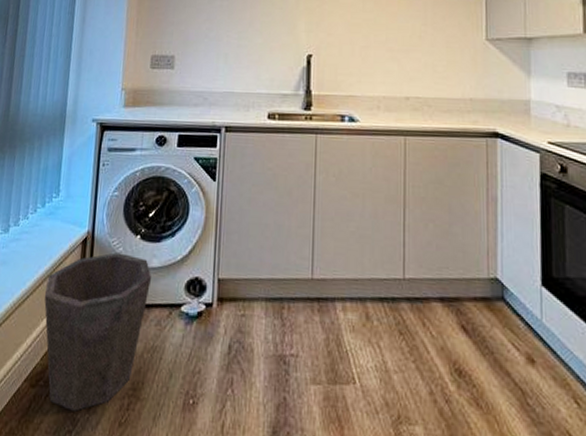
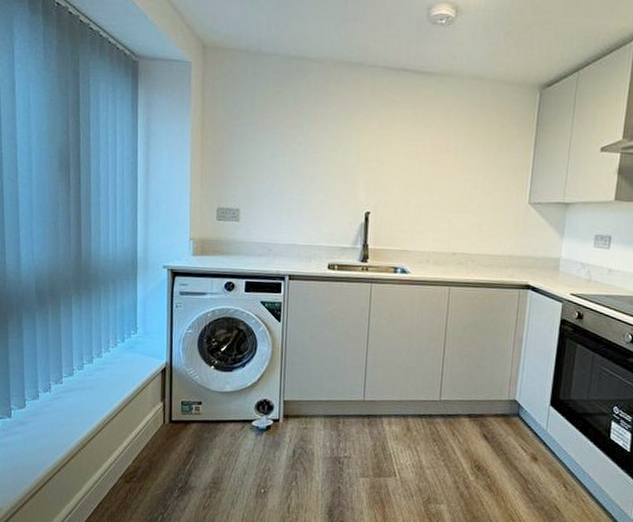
waste bin: present [44,252,152,412] -> none [131,380,226,499]

